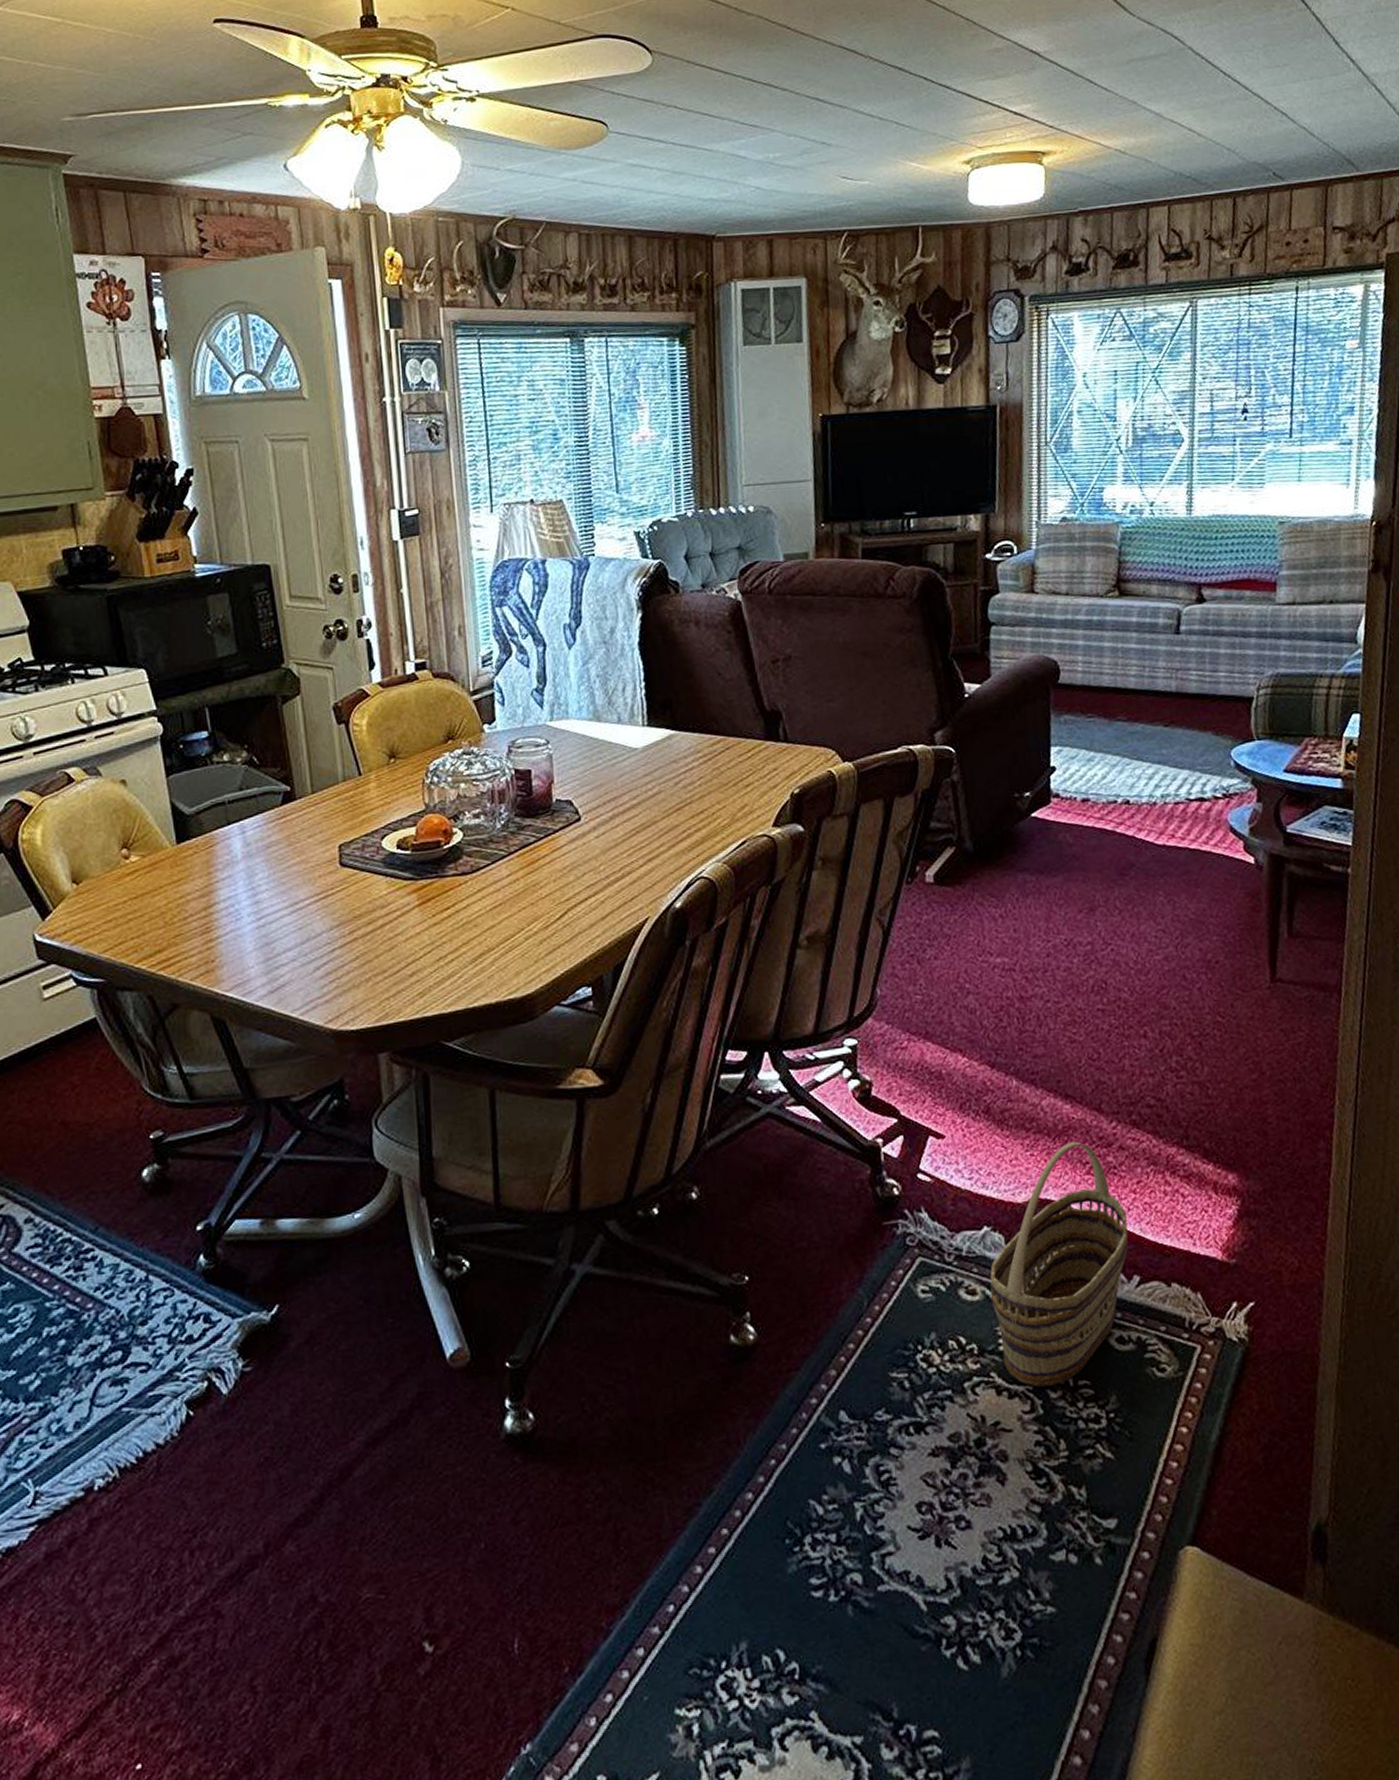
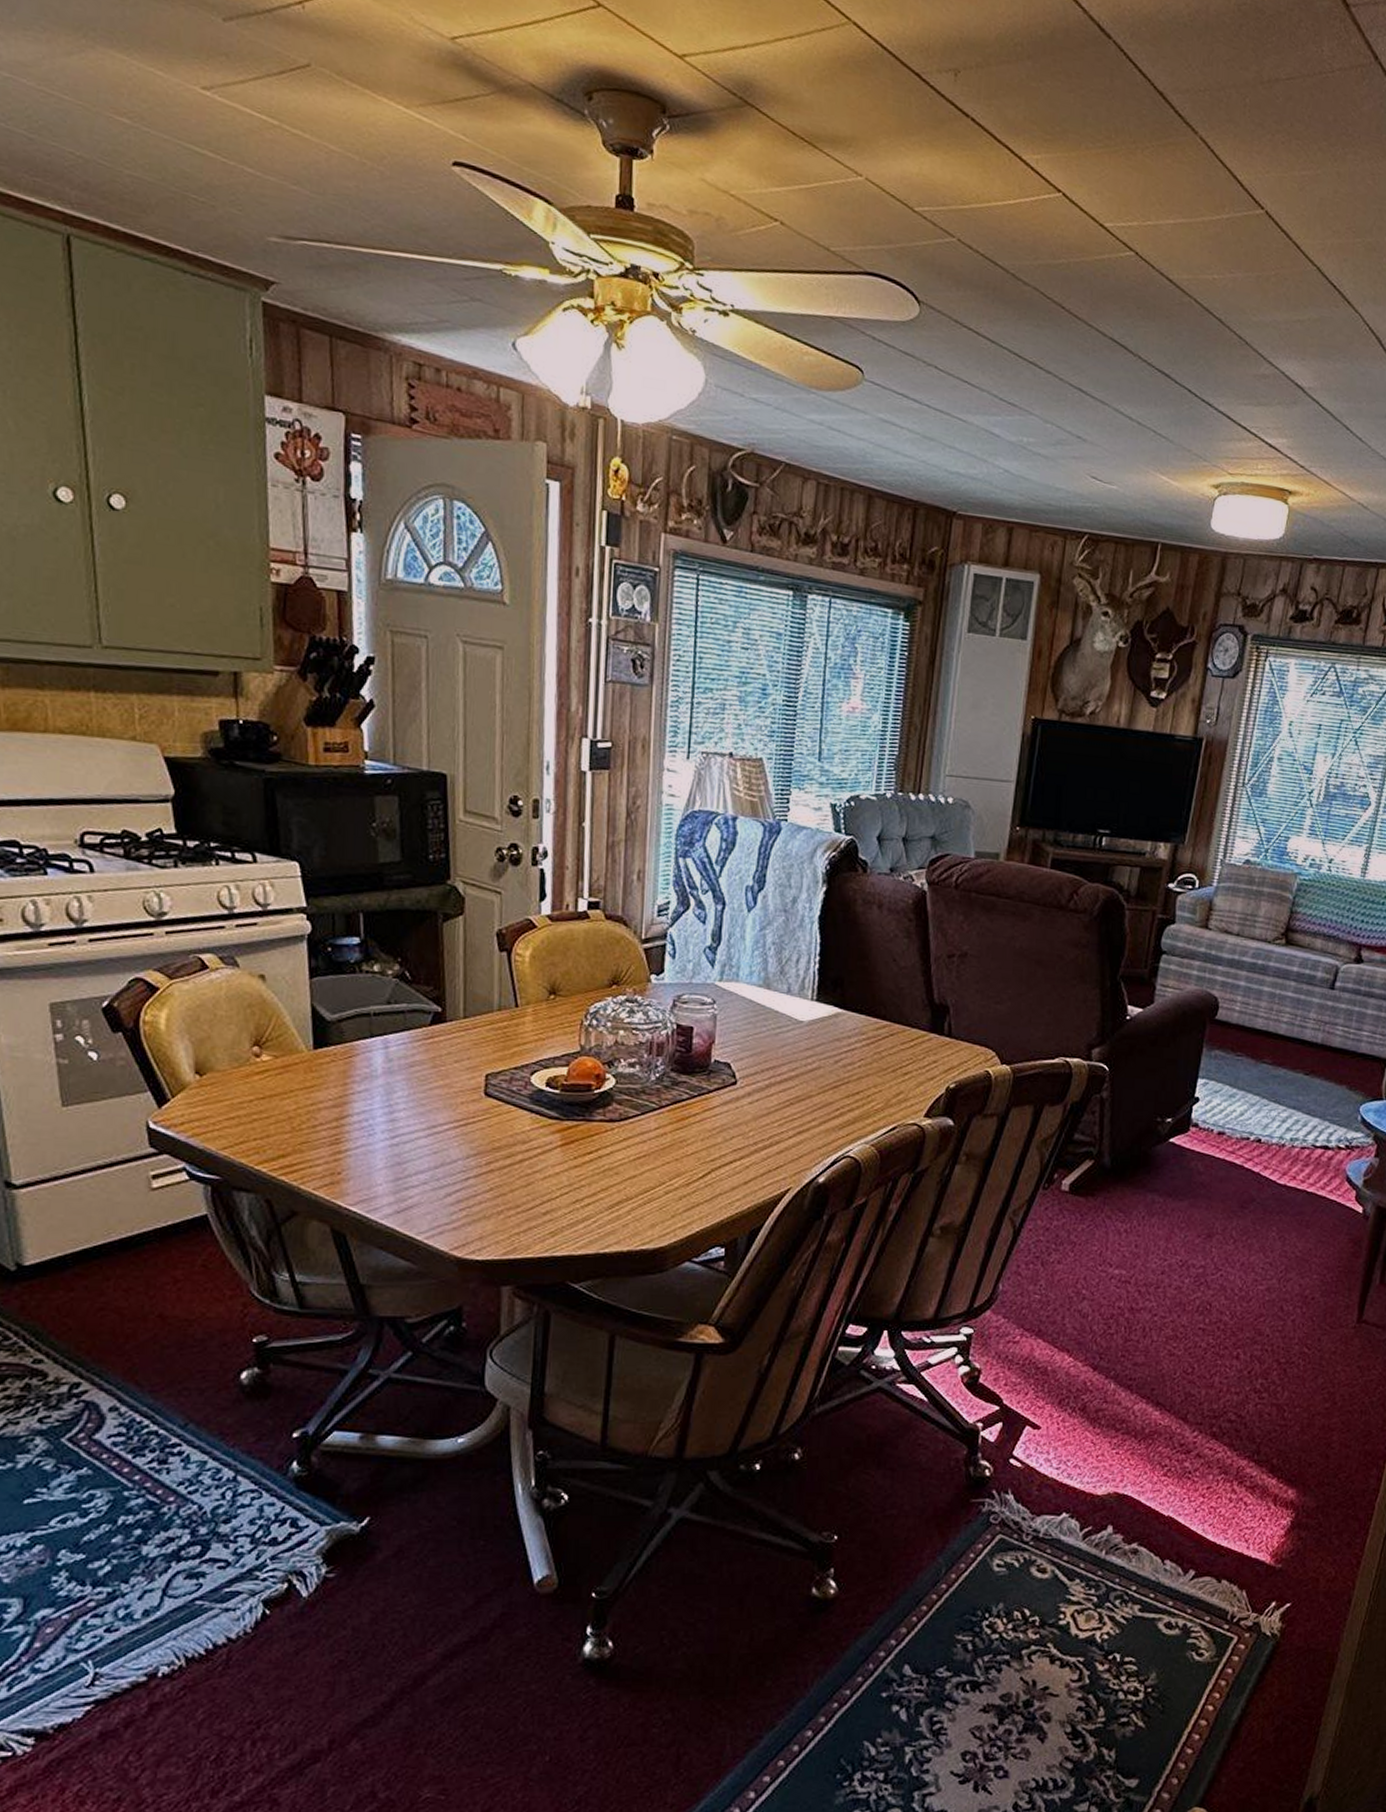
basket: present [990,1142,1128,1387] -> none [1058,1446,1193,1660]

